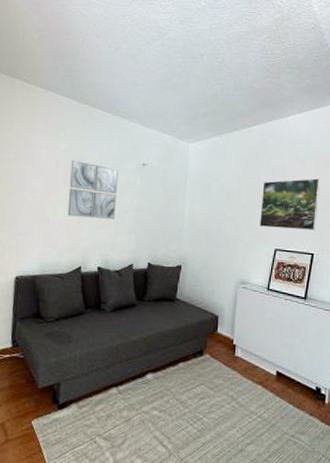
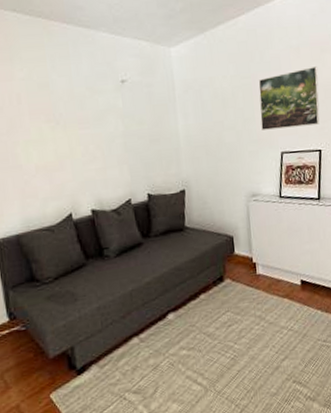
wall art: present [67,159,119,219] -> none [35,88,100,157]

